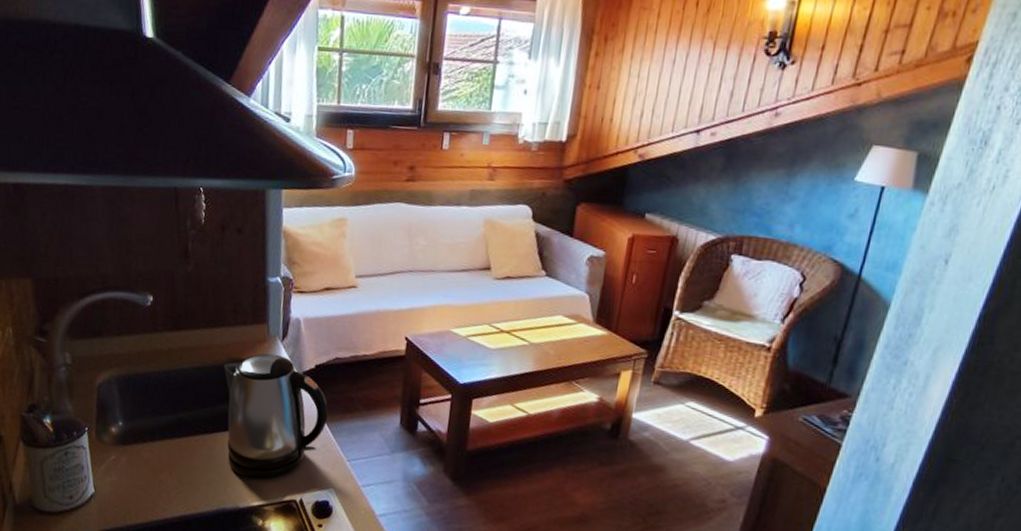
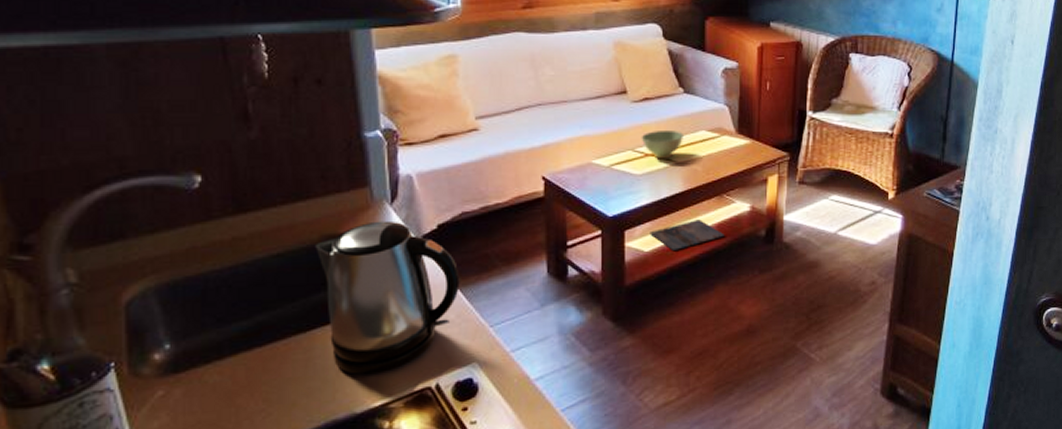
magazine: none [495,400,569,427] -> present [650,219,725,250]
bowl: none [498,309,541,338] -> present [641,131,685,159]

